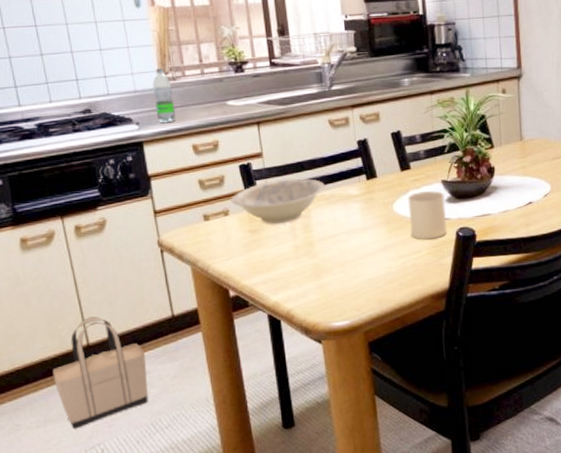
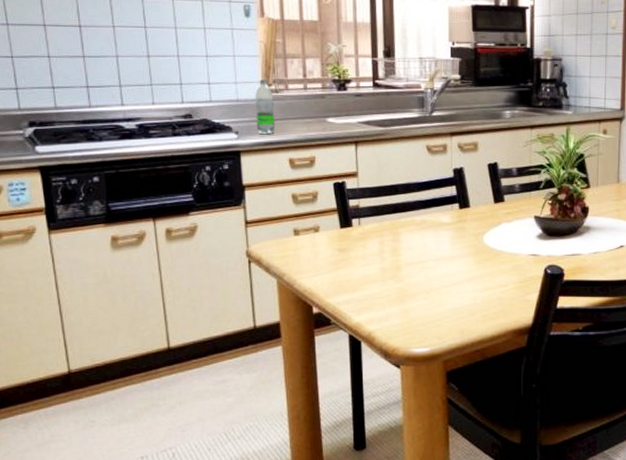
shopping bag: present [52,316,148,429] -> none [131,321,224,431]
bowl: present [230,178,325,225] -> none [322,201,417,245]
cup: present [407,191,448,240] -> none [498,226,536,274]

